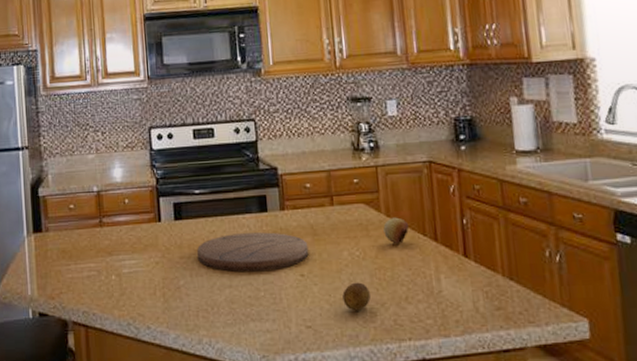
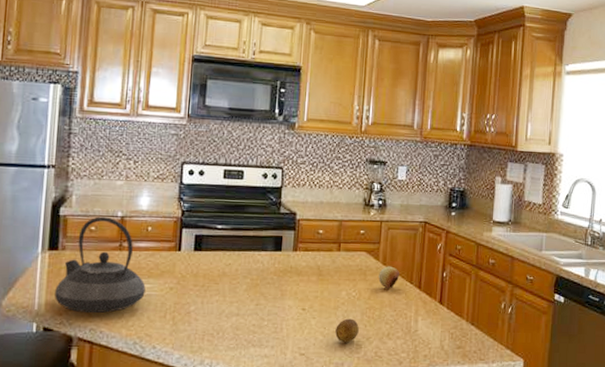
teapot: none [45,193,132,296] -> present [55,216,146,314]
cutting board: present [197,232,309,272] -> none [211,268,313,304]

